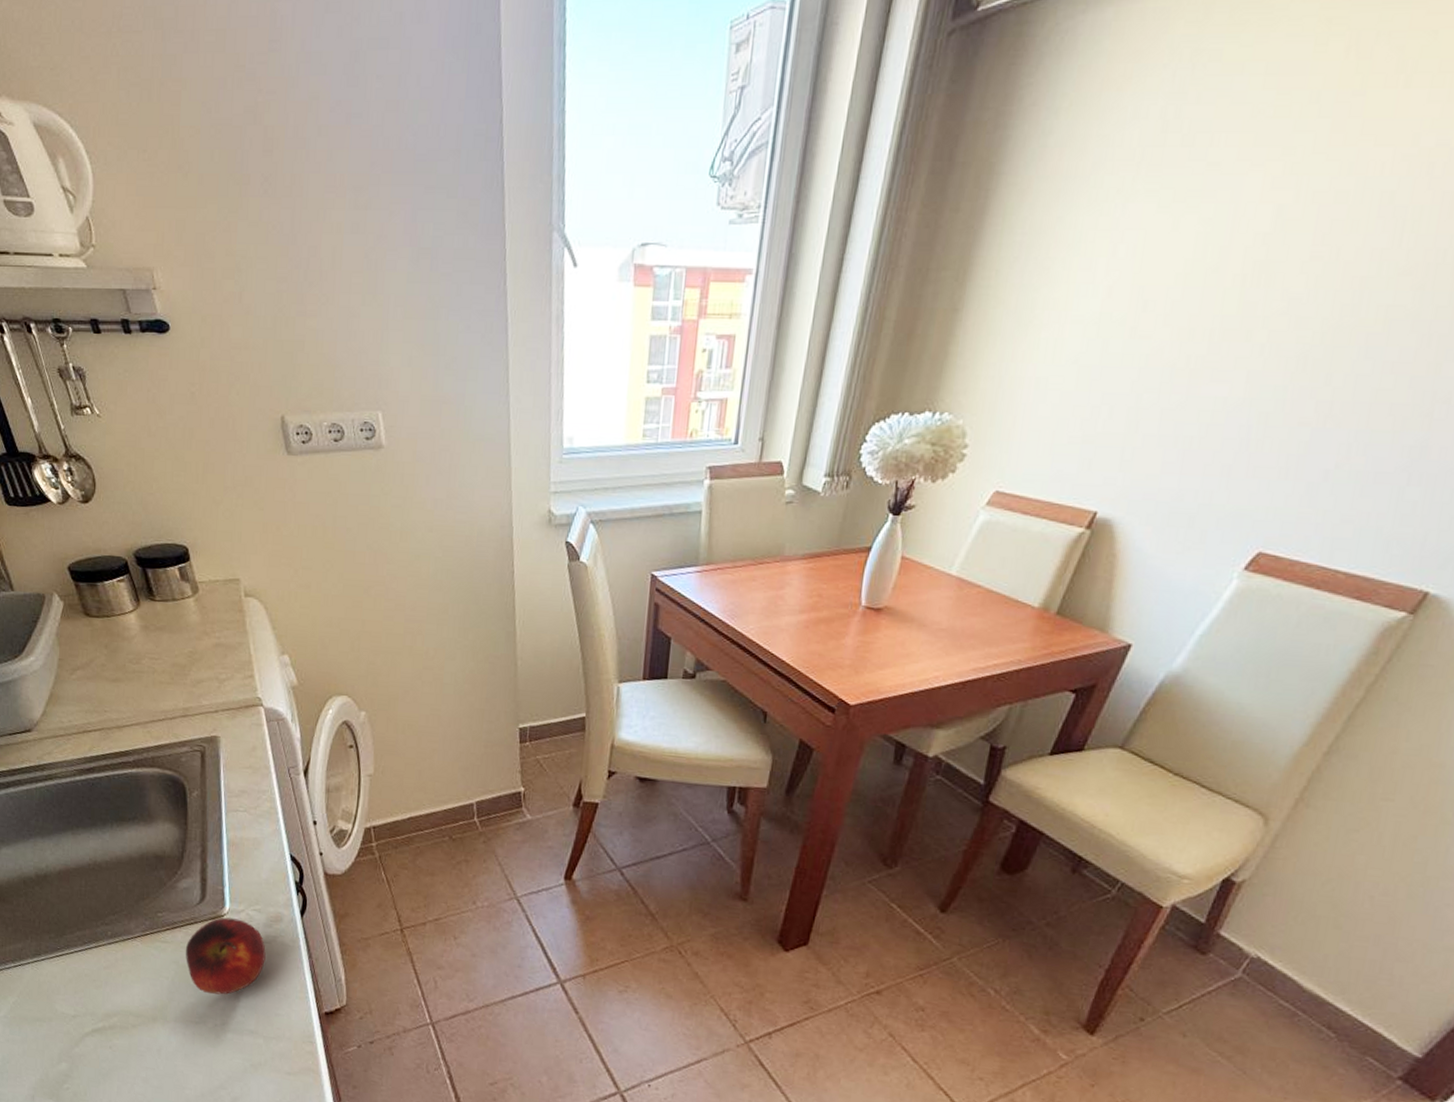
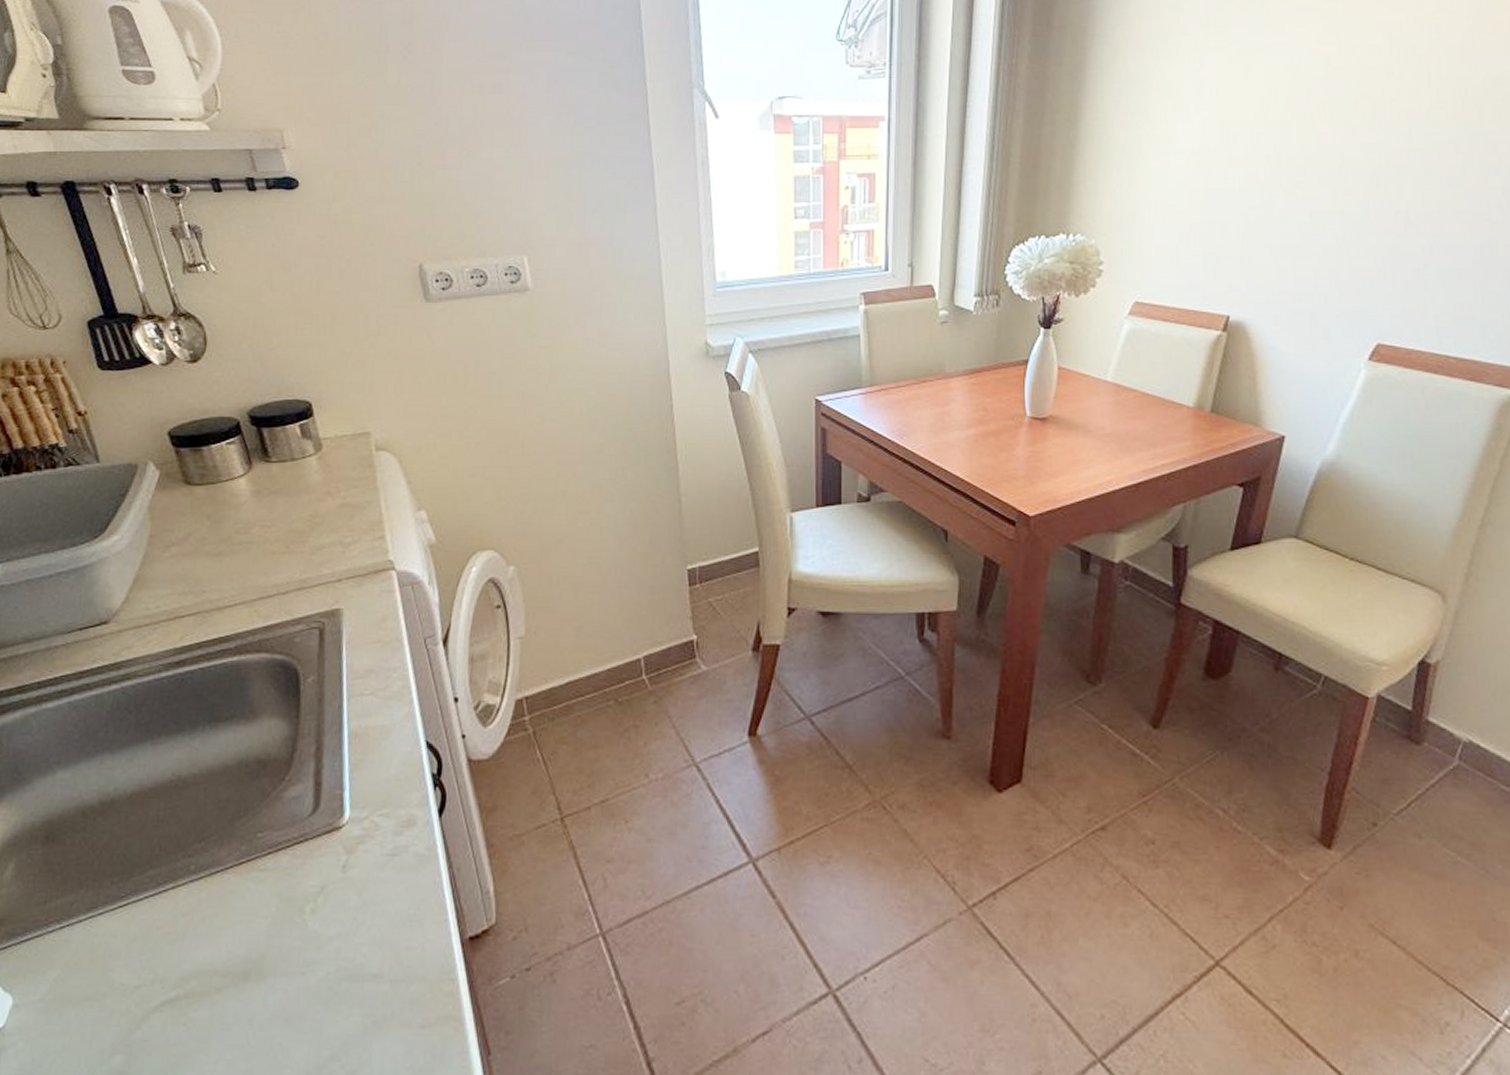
apple: present [185,917,266,995] -> none [291,829,395,933]

